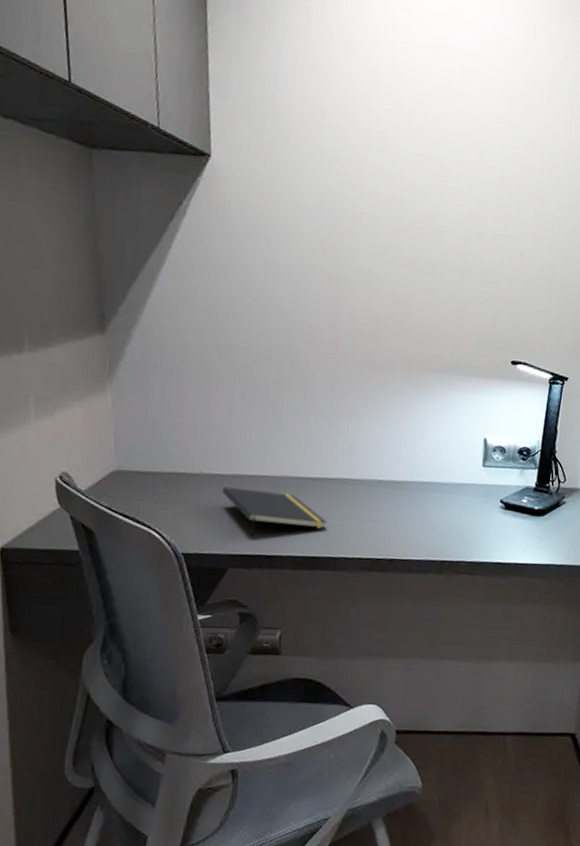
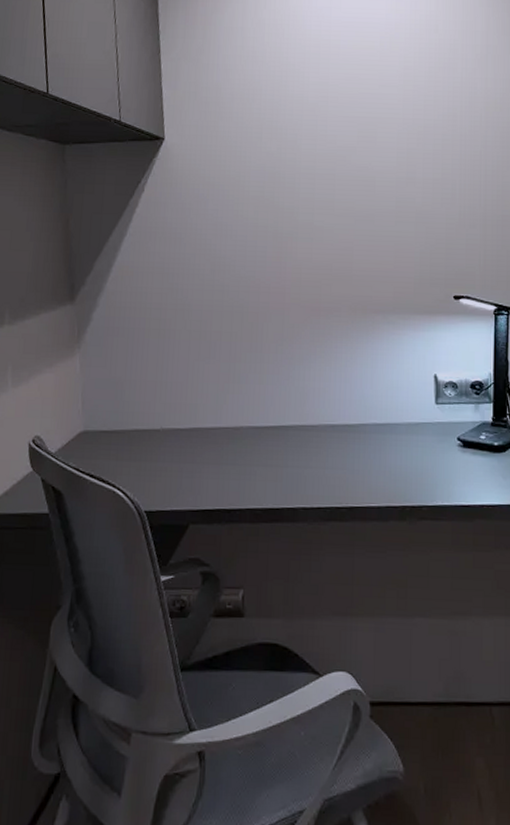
notepad: present [222,486,328,537] -> none [182,440,285,490]

